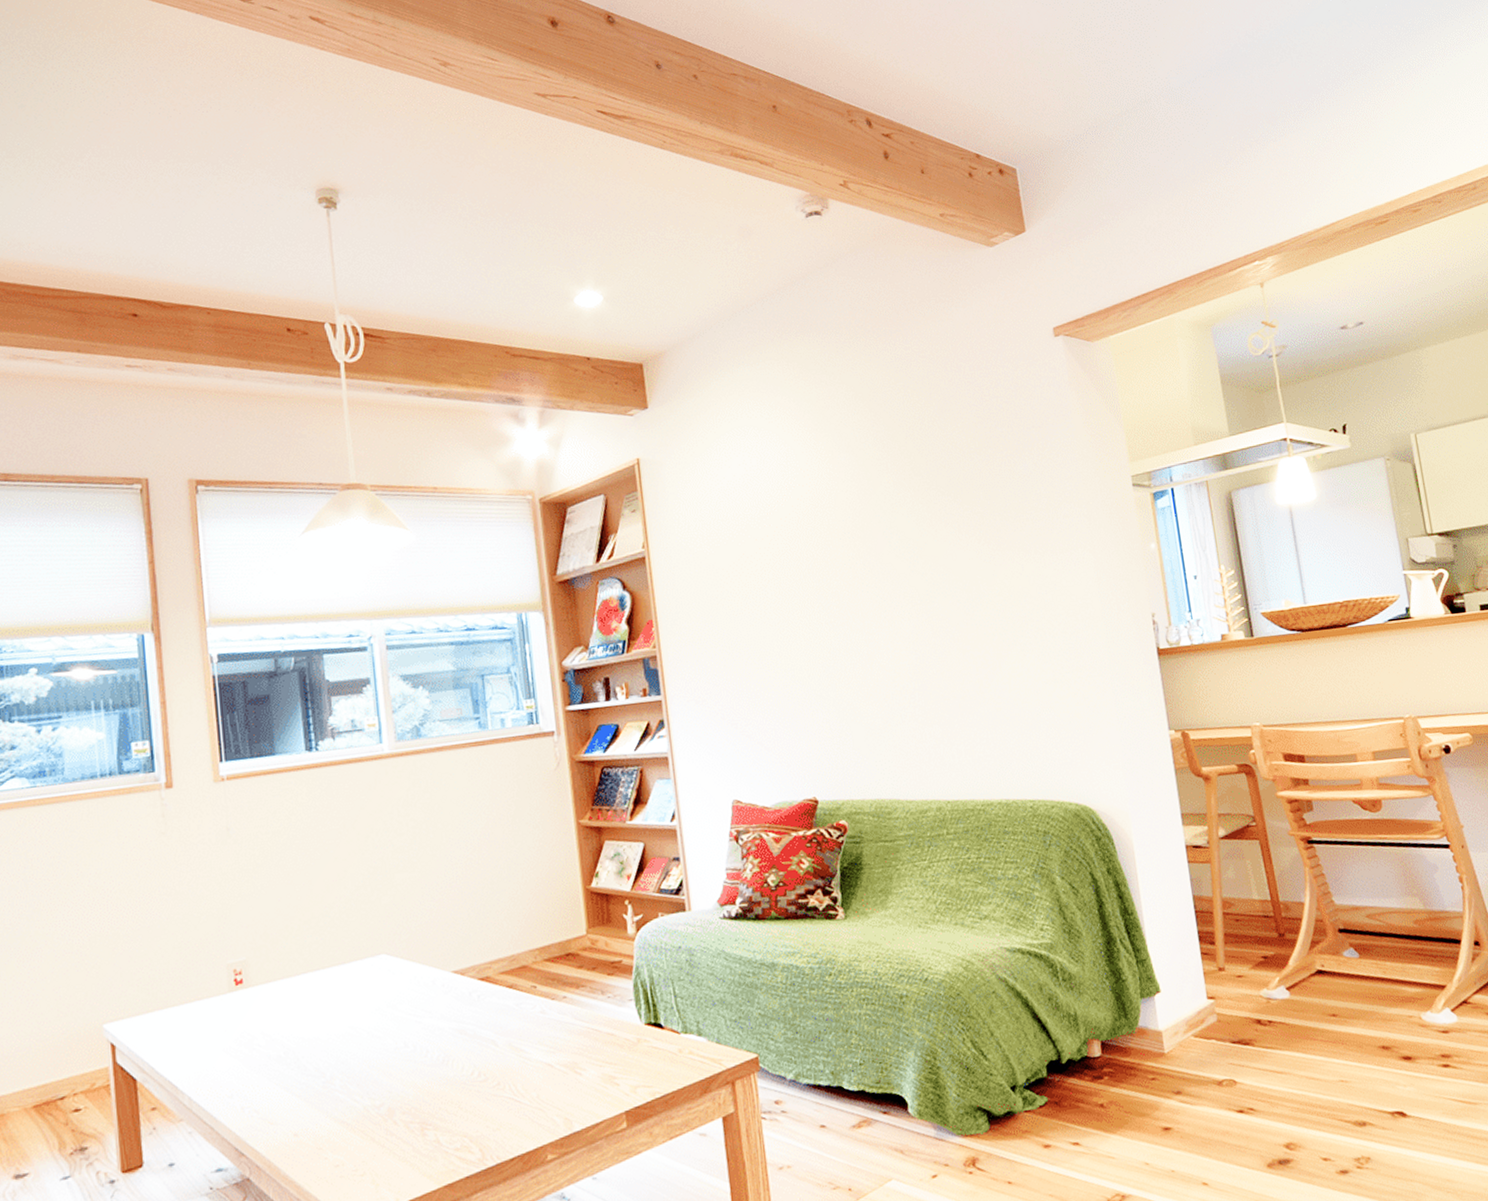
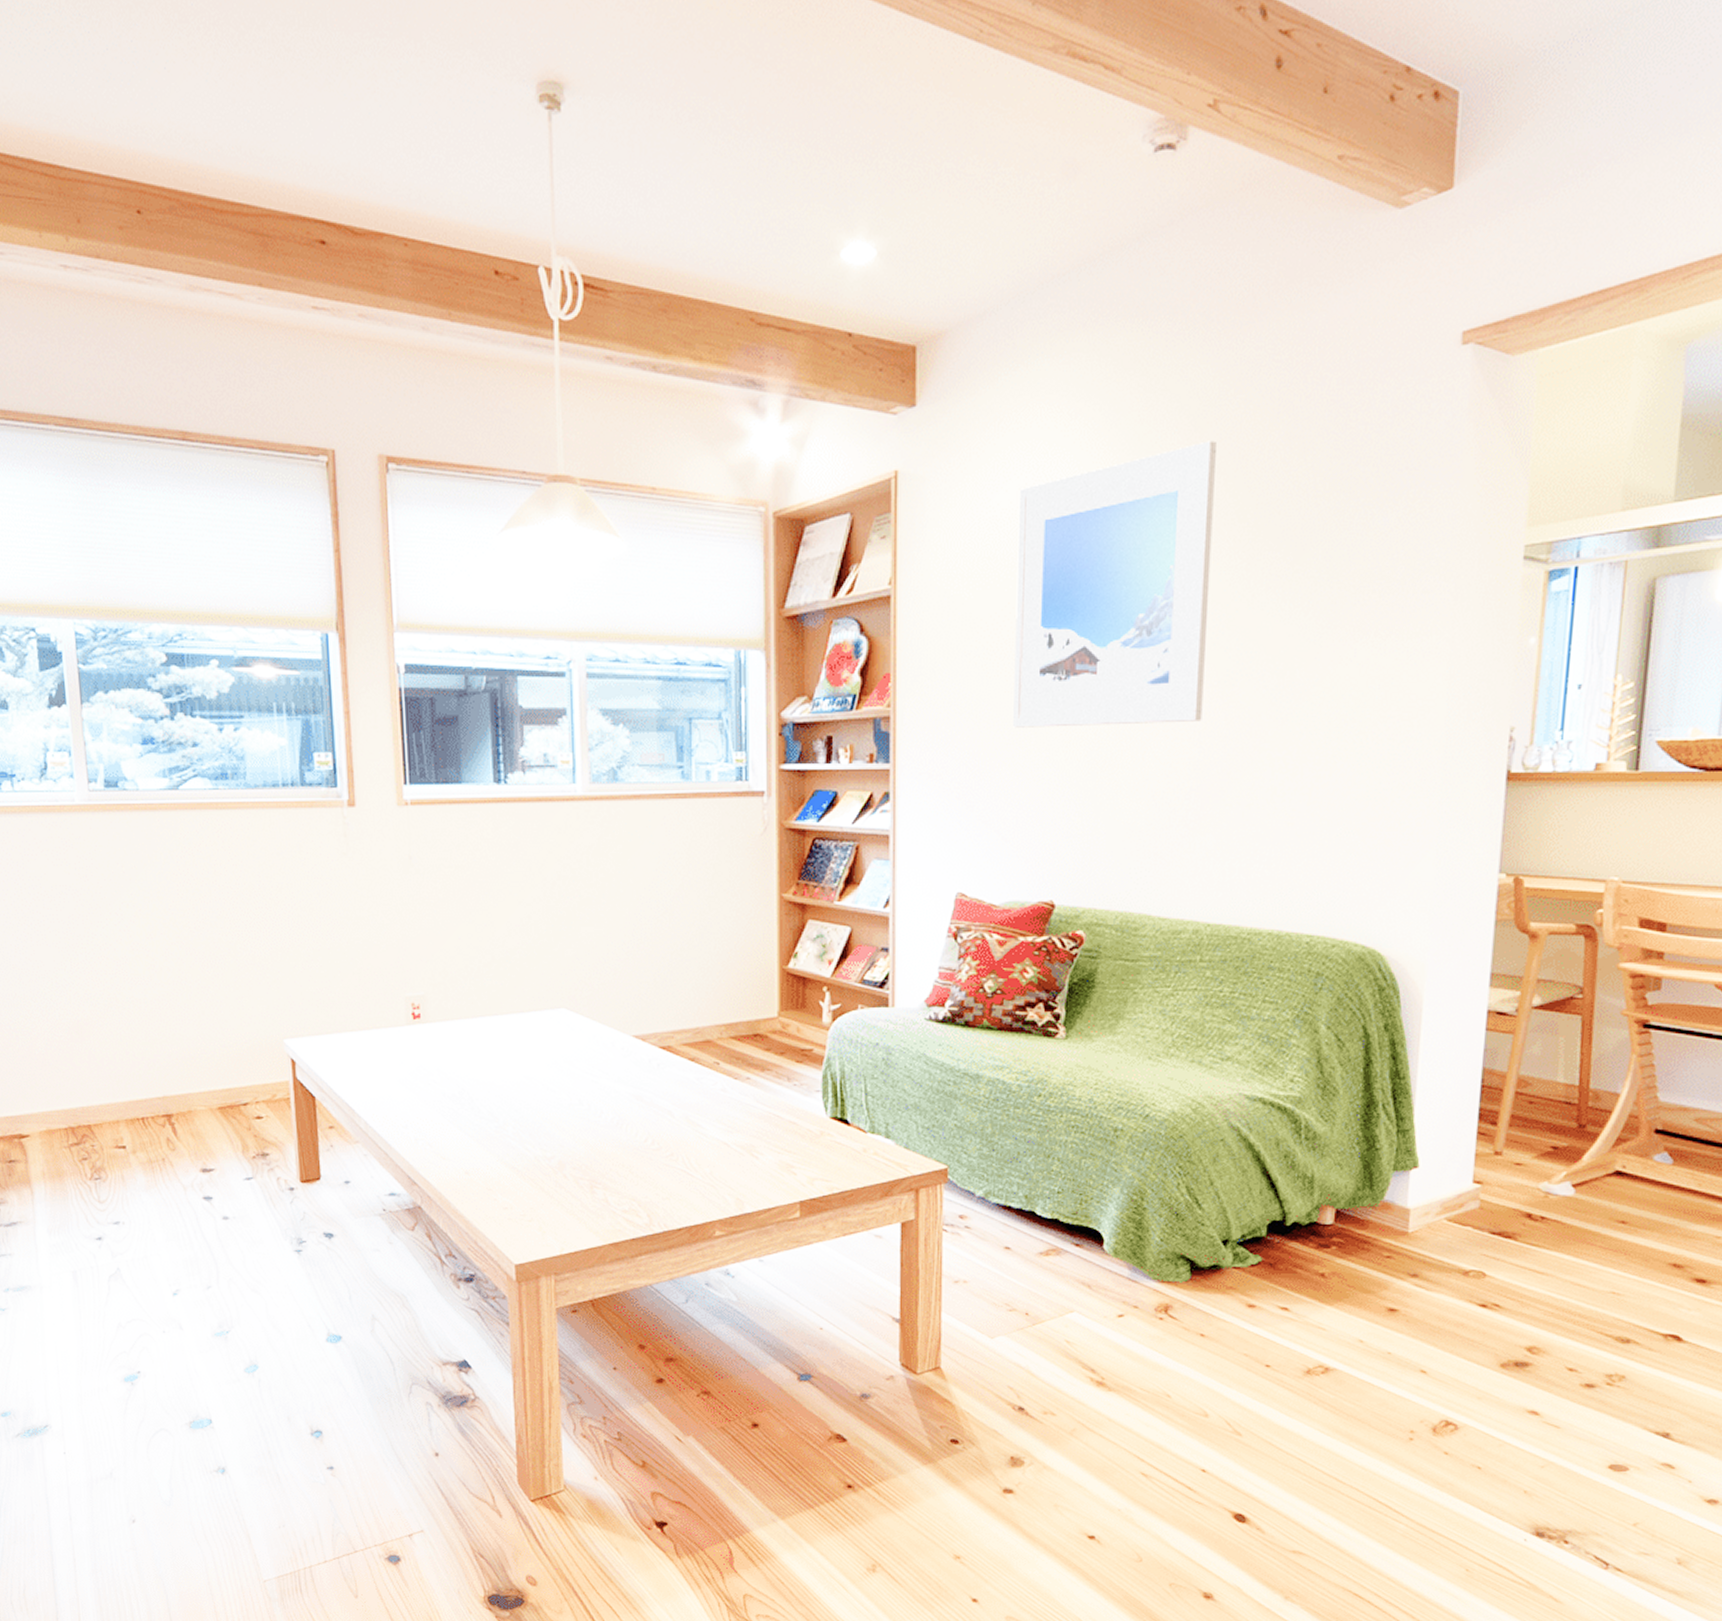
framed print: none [739,417,914,654] -> present [1013,440,1216,728]

